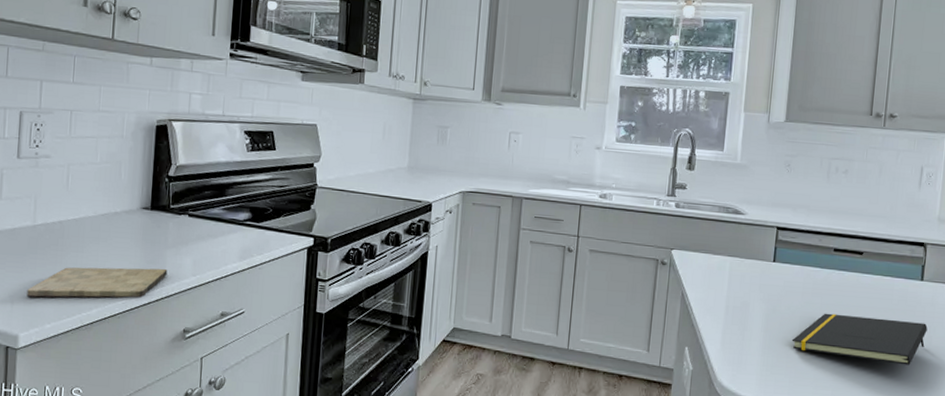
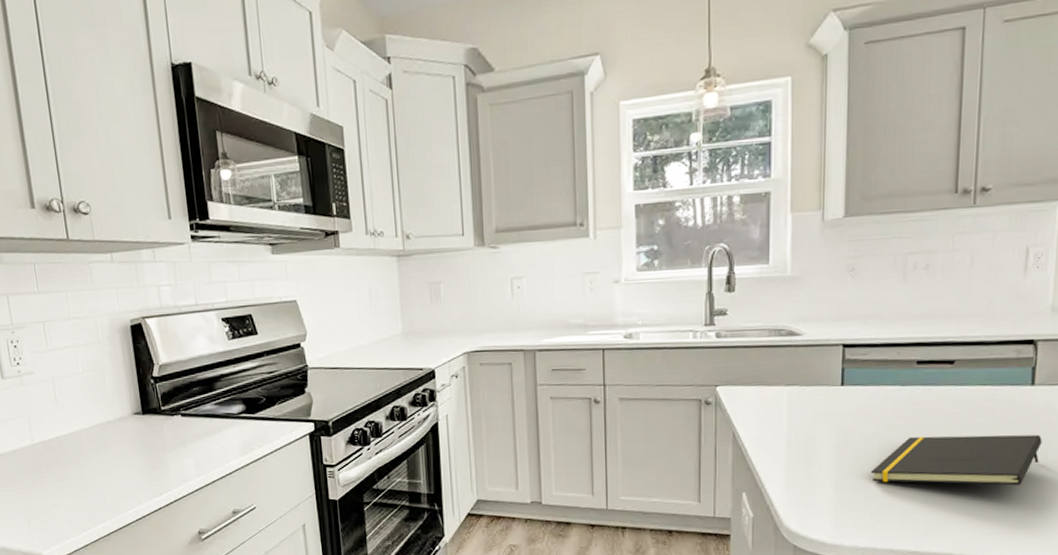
cutting board: present [27,267,168,298] -> none [40,472,172,515]

